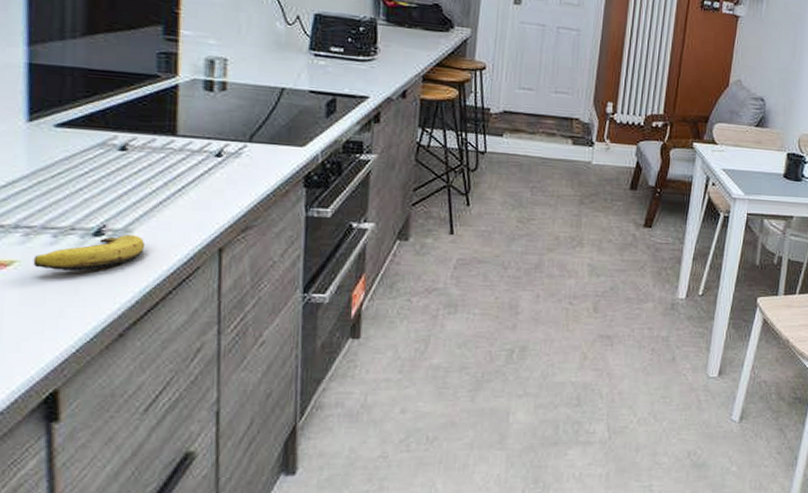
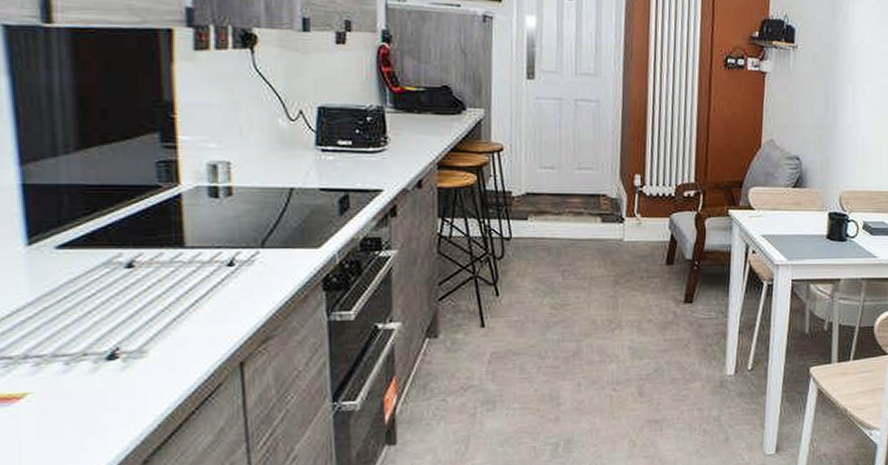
banana: present [33,234,146,272] -> none [46,355,163,400]

